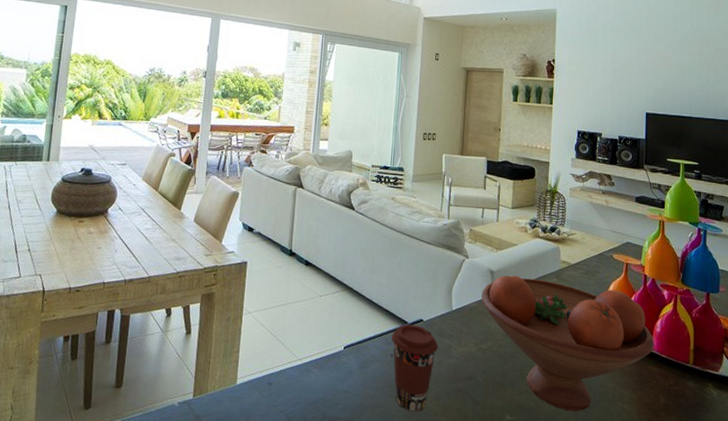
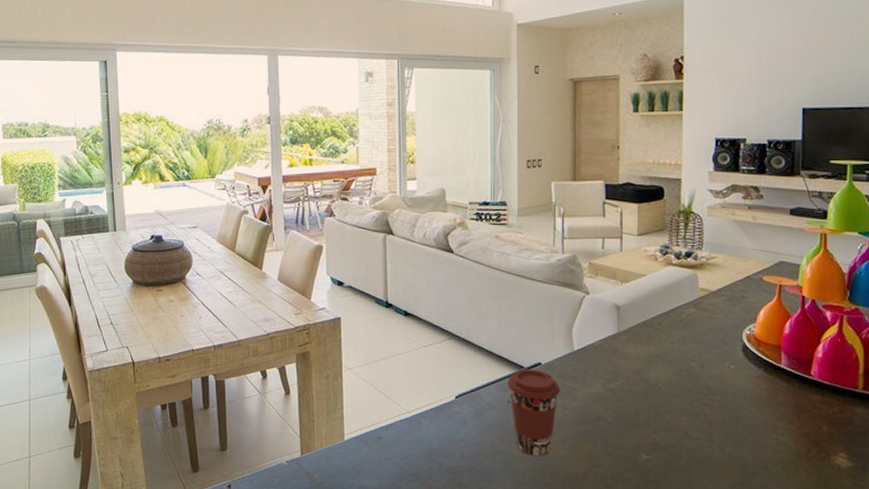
fruit bowl: present [481,275,654,412] -> none [607,309,815,447]

